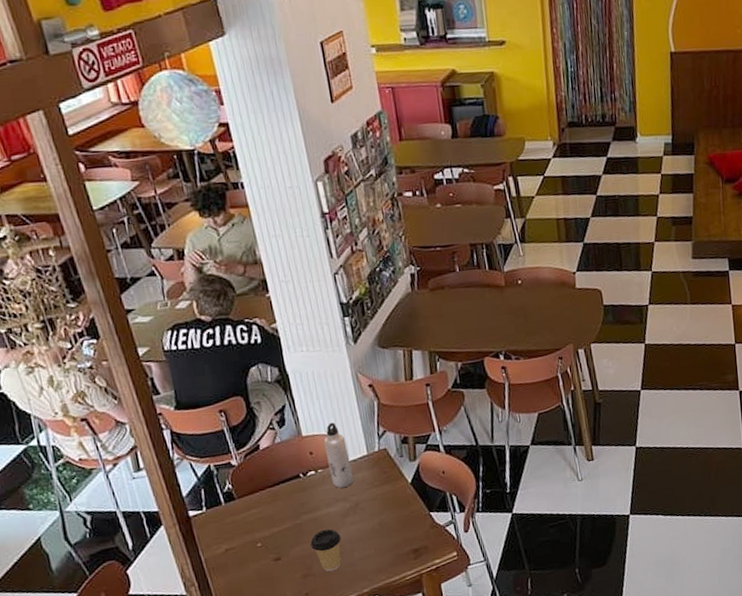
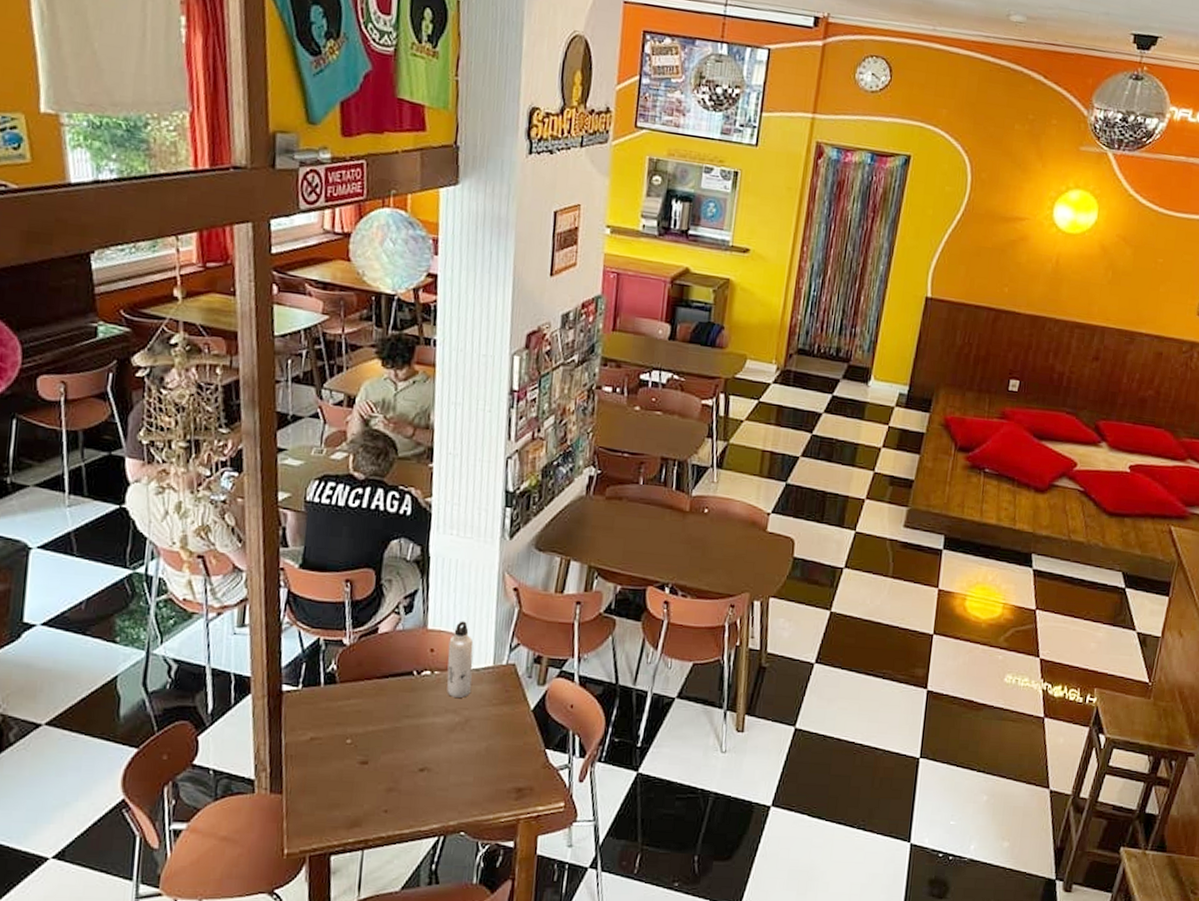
coffee cup: present [310,529,341,572] -> none [404,741,441,792]

